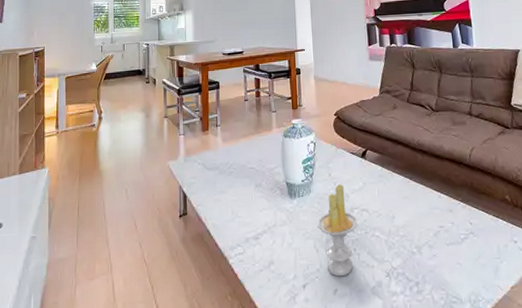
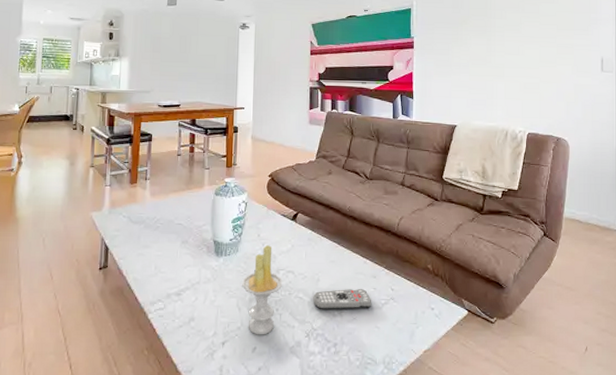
remote control: none [390,223,451,247] -> present [313,288,372,309]

